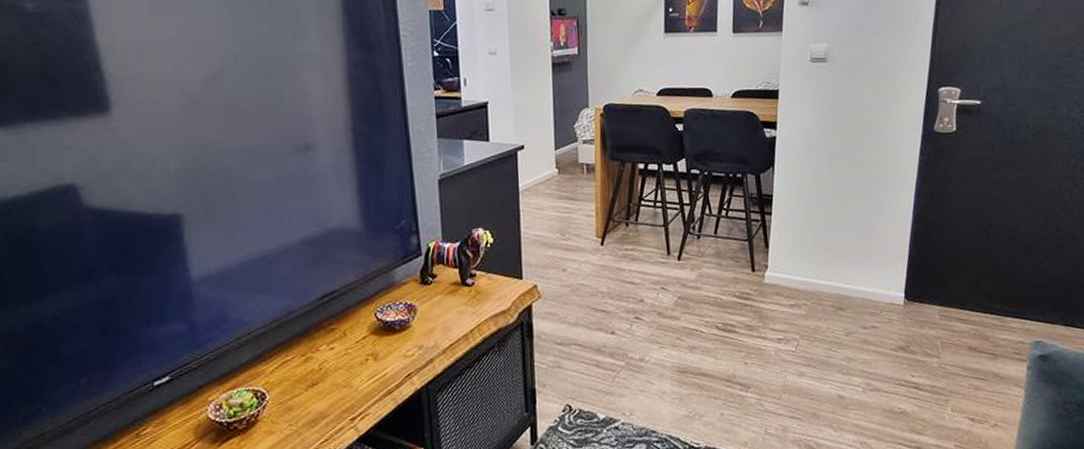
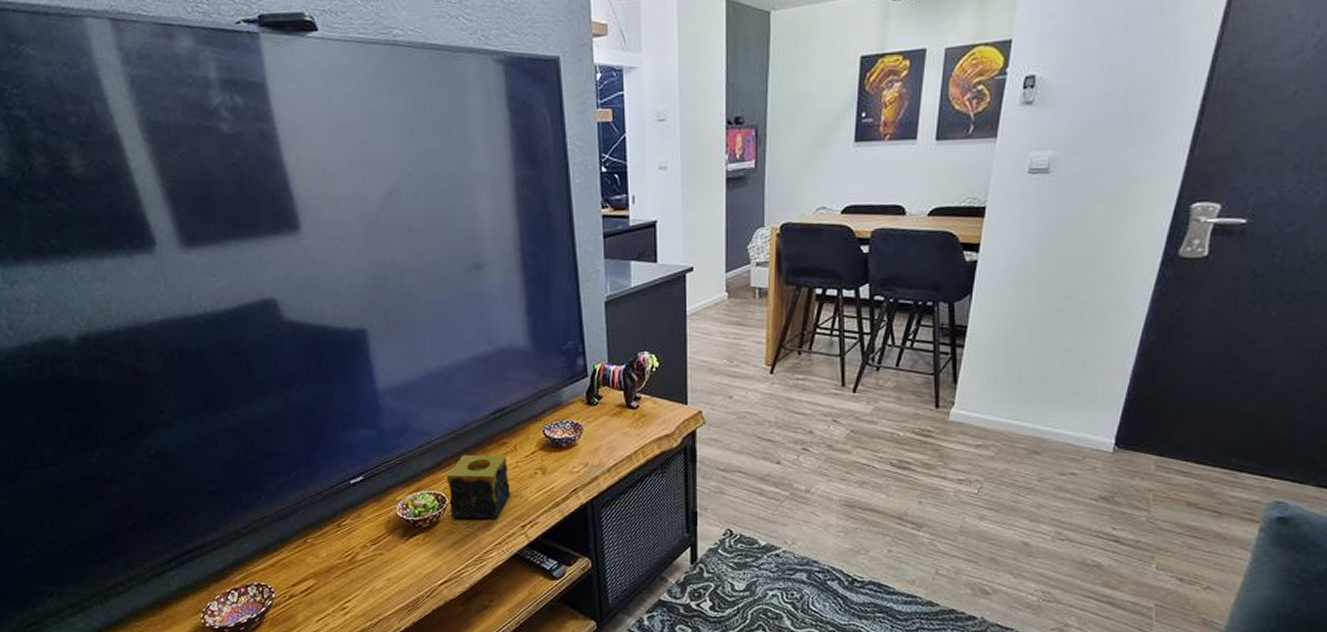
candle: none [267,342,339,417] -> present [446,454,510,519]

